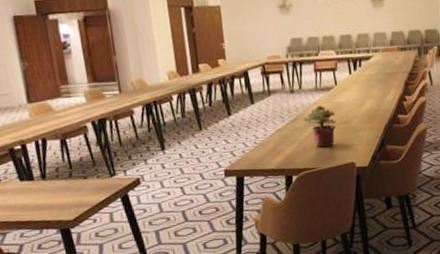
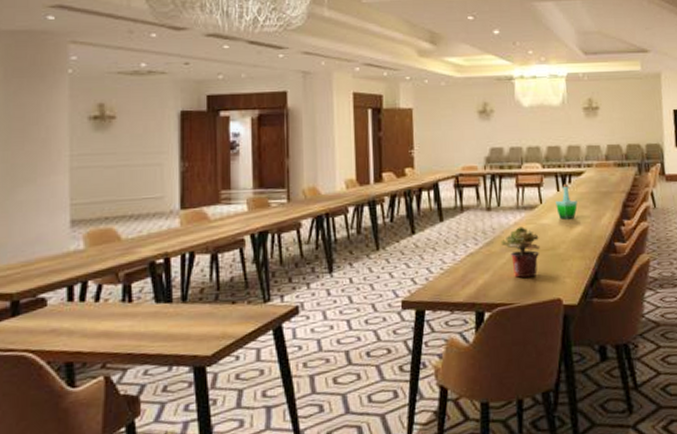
bottle: none [348,67,367,98] -> present [555,184,578,220]

